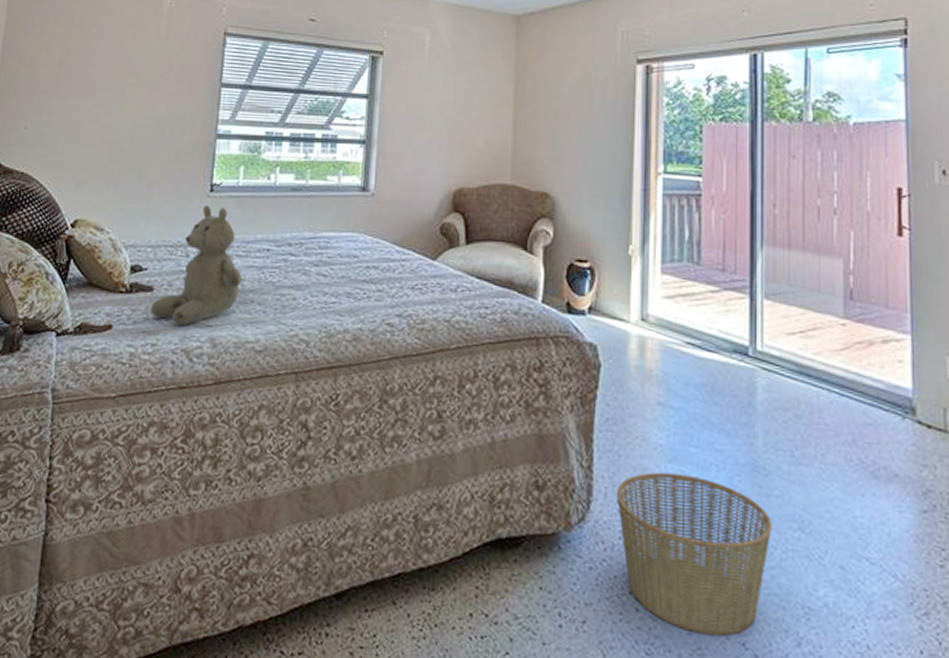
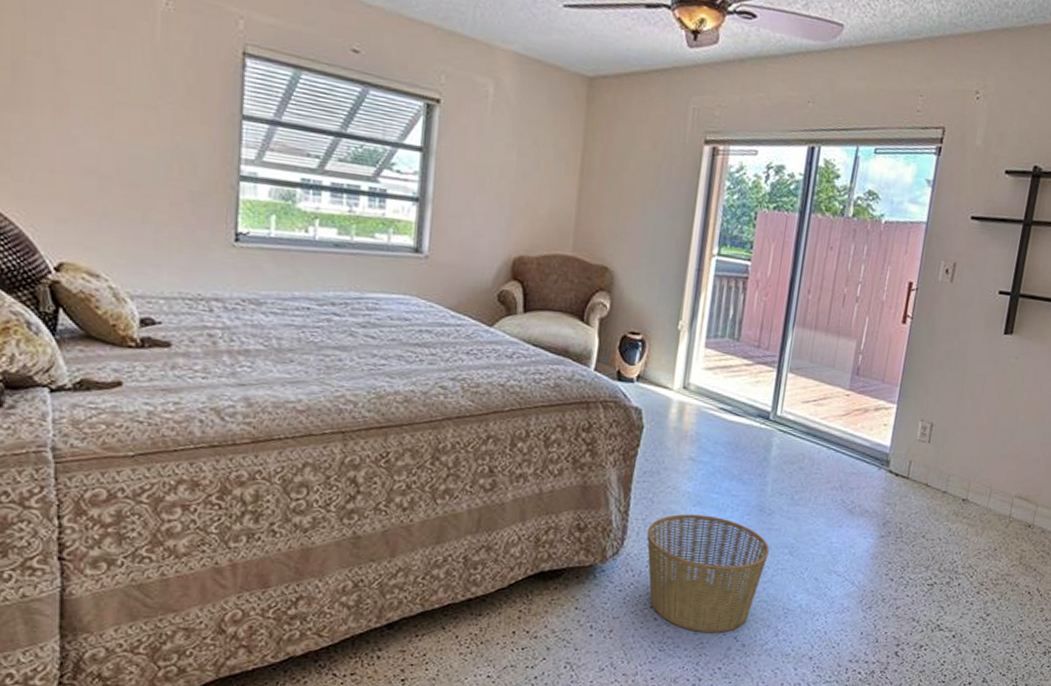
teddy bear: present [150,205,243,326] -> none [169,256,279,385]

